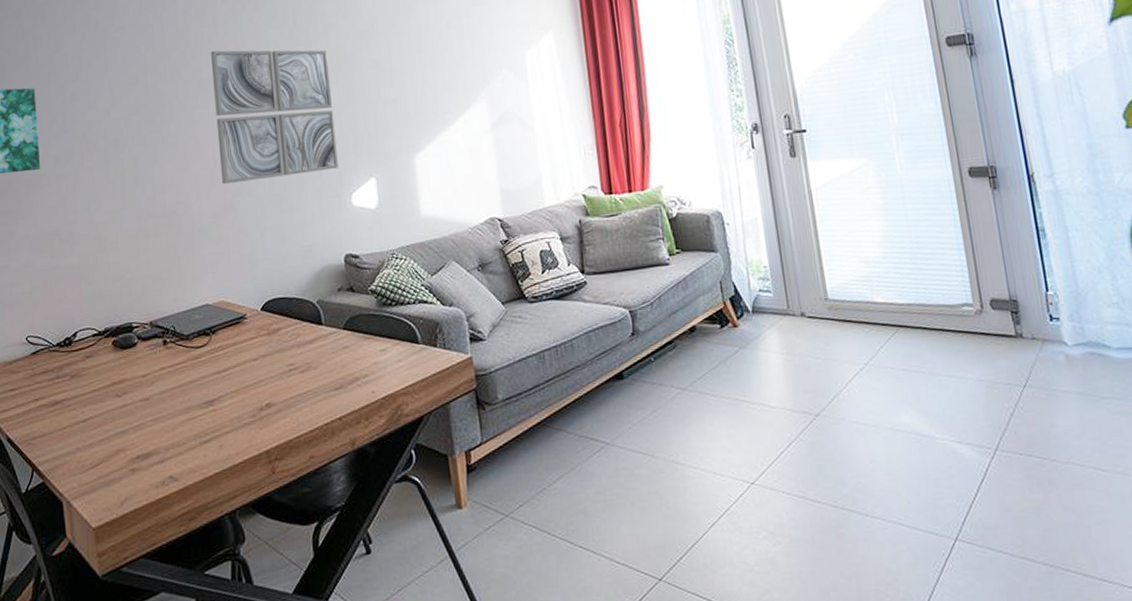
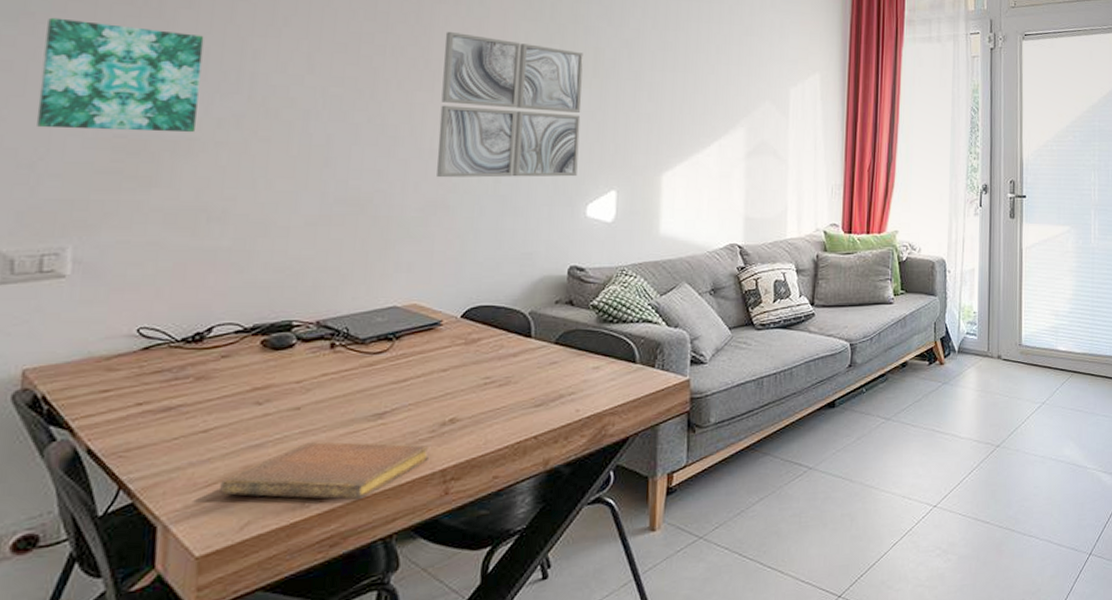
notebook: none [101,427,254,480] -> present [220,441,429,501]

